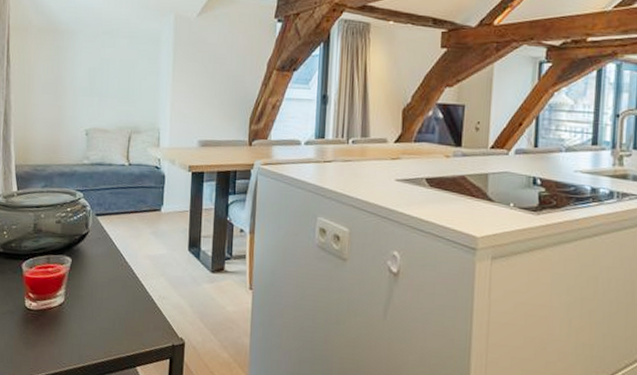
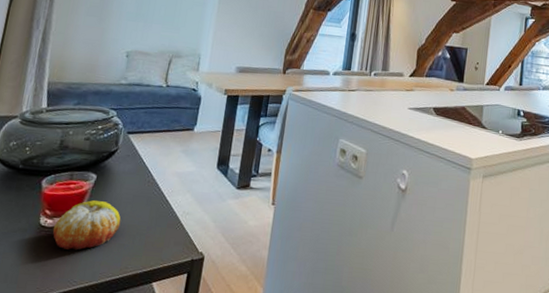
fruit: none [37,284,100,333] -> present [52,200,121,251]

